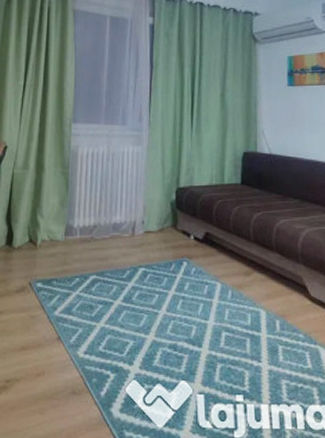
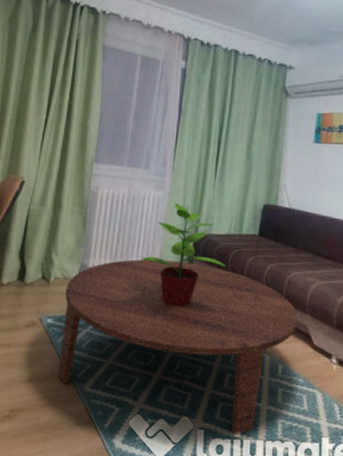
coffee table: none [50,216,292,398] -> present [58,259,298,434]
potted plant: none [126,157,211,263] -> present [142,204,226,307]

